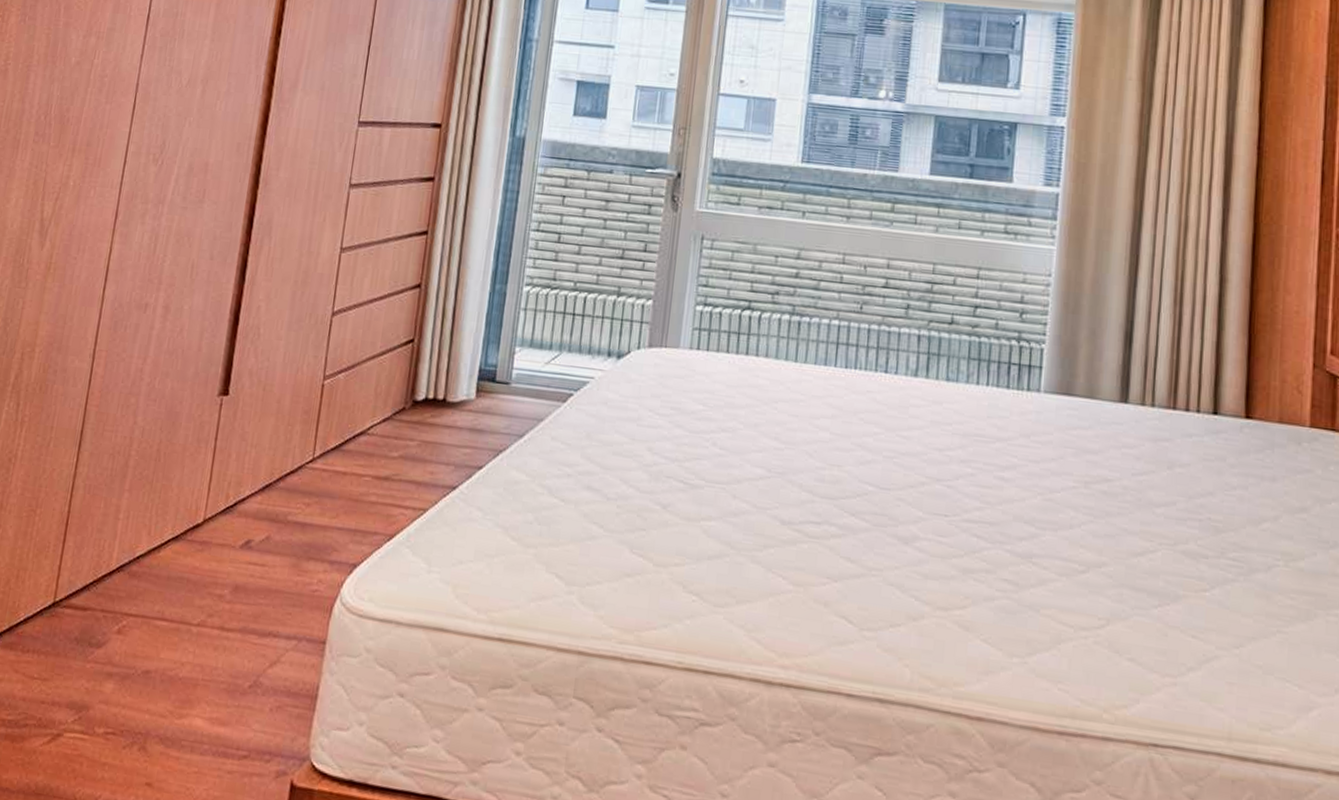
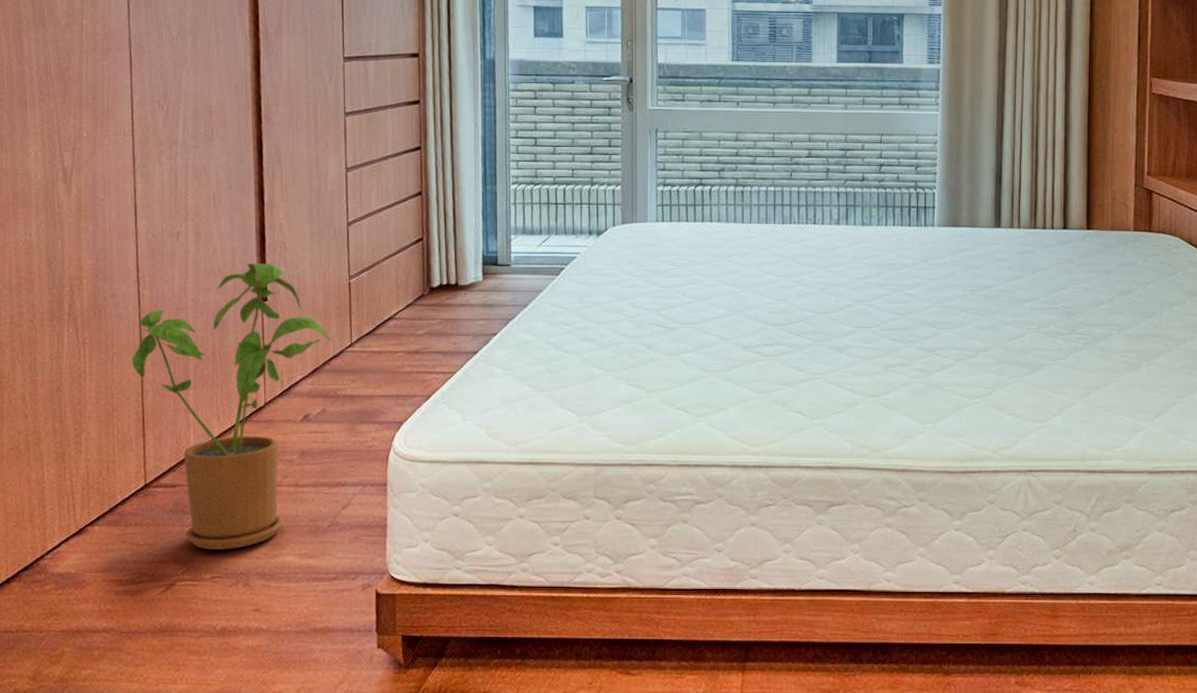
house plant: none [68,348,293,700] -> present [132,263,333,550]

